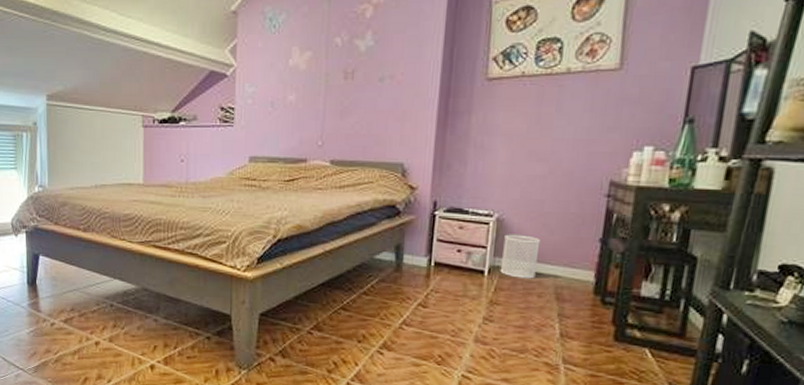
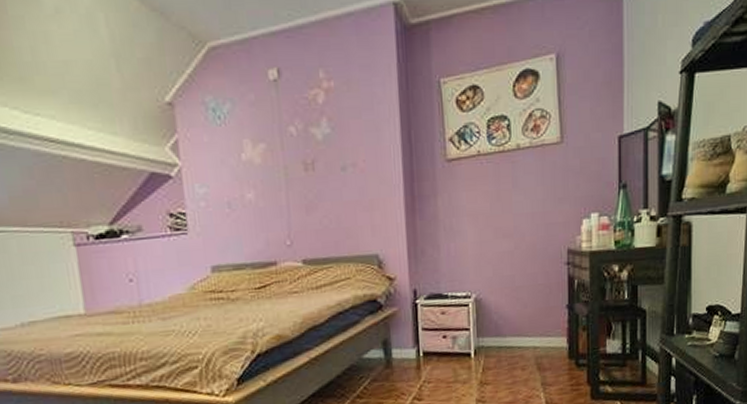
wastebasket: present [500,234,541,279] -> none [484,311,517,355]

